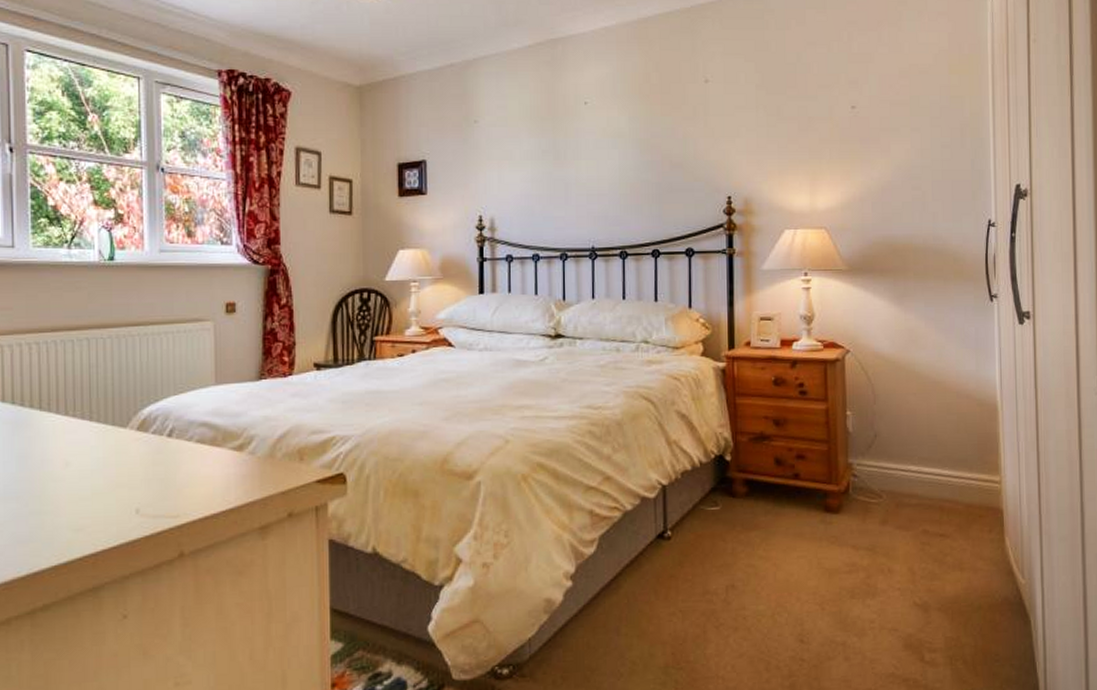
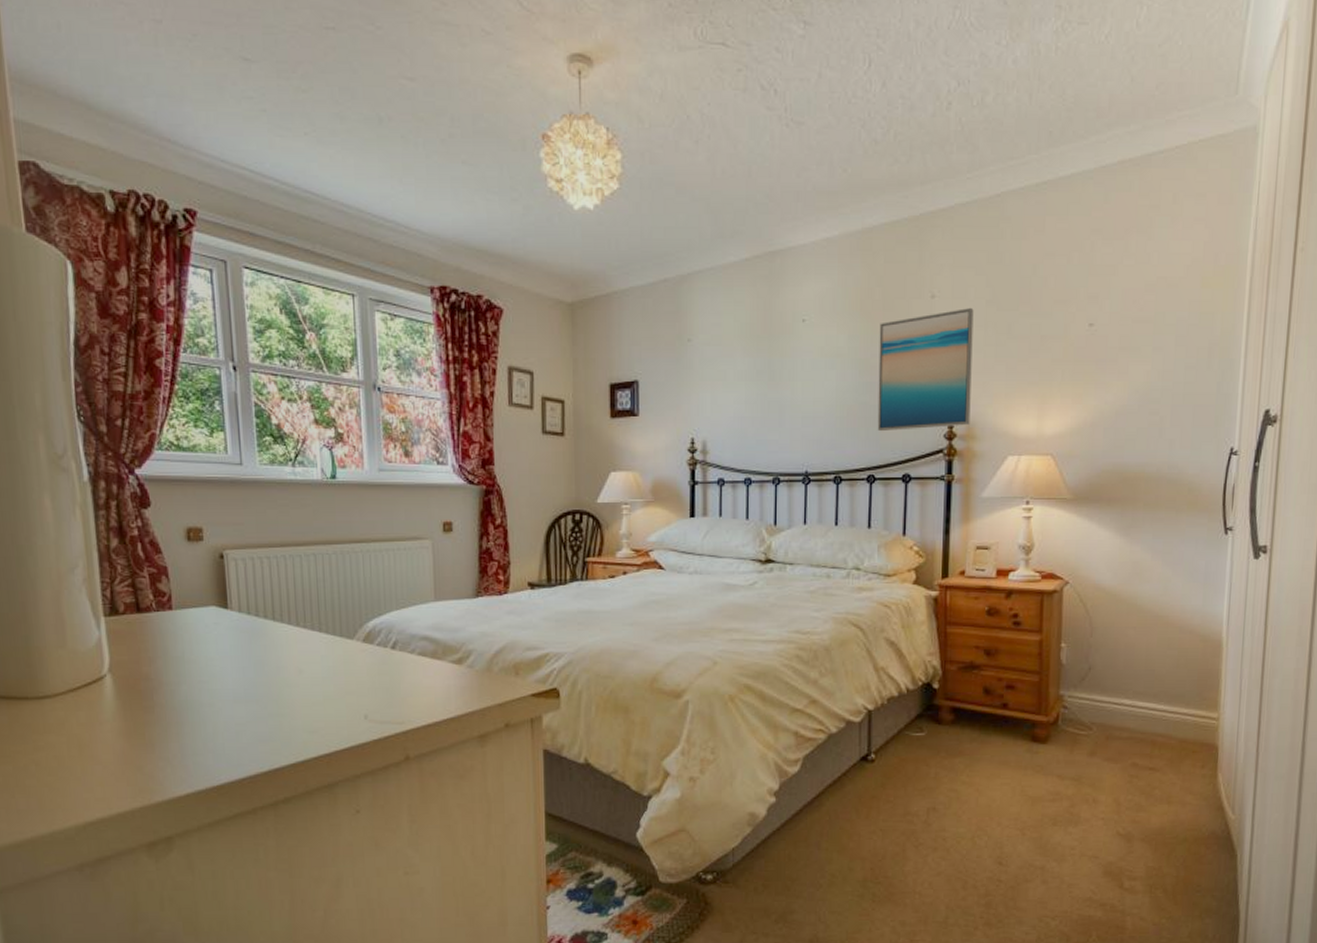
wall art: none [658,91,747,208] -> present [877,307,974,432]

